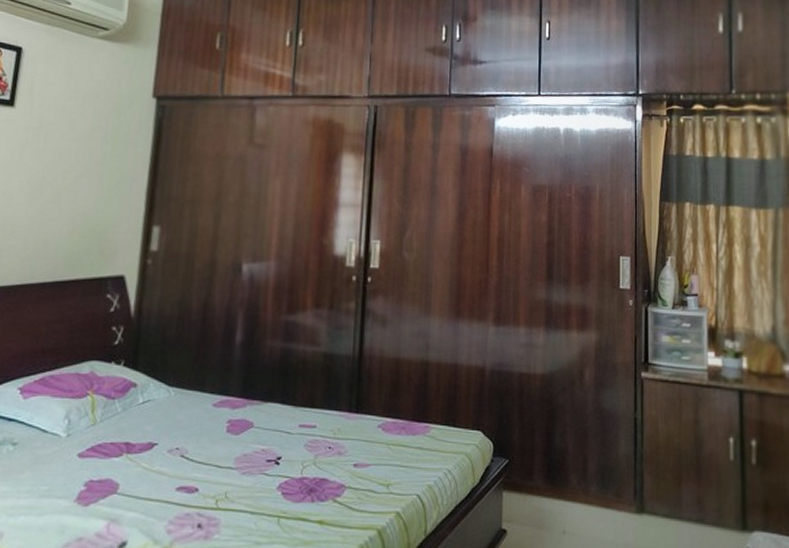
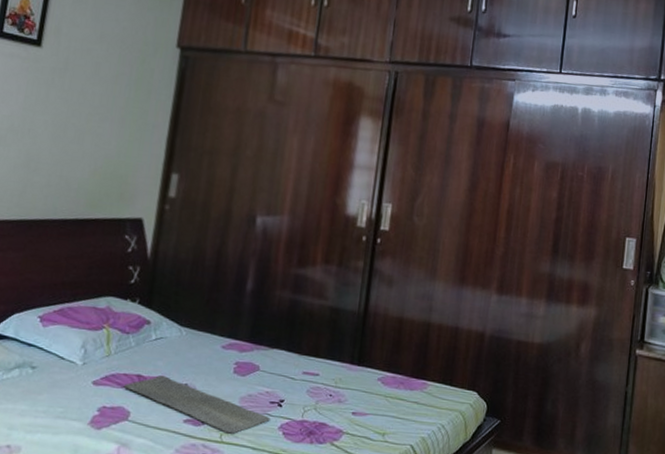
bath mat: none [112,440,268,499] -> present [125,374,270,434]

